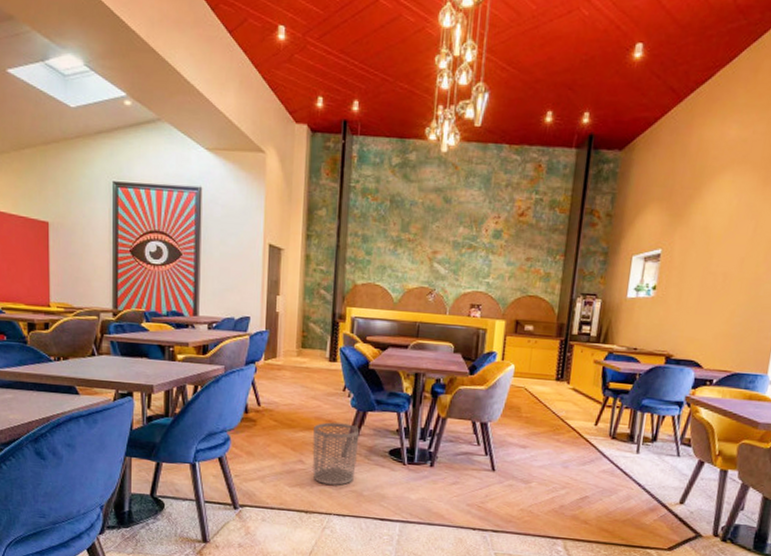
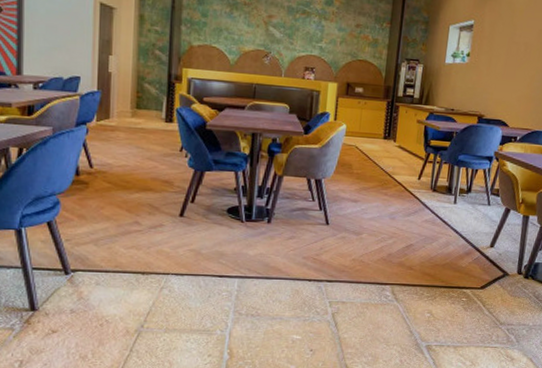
waste bin: present [312,422,360,485] -> none [149,182,198,245]

